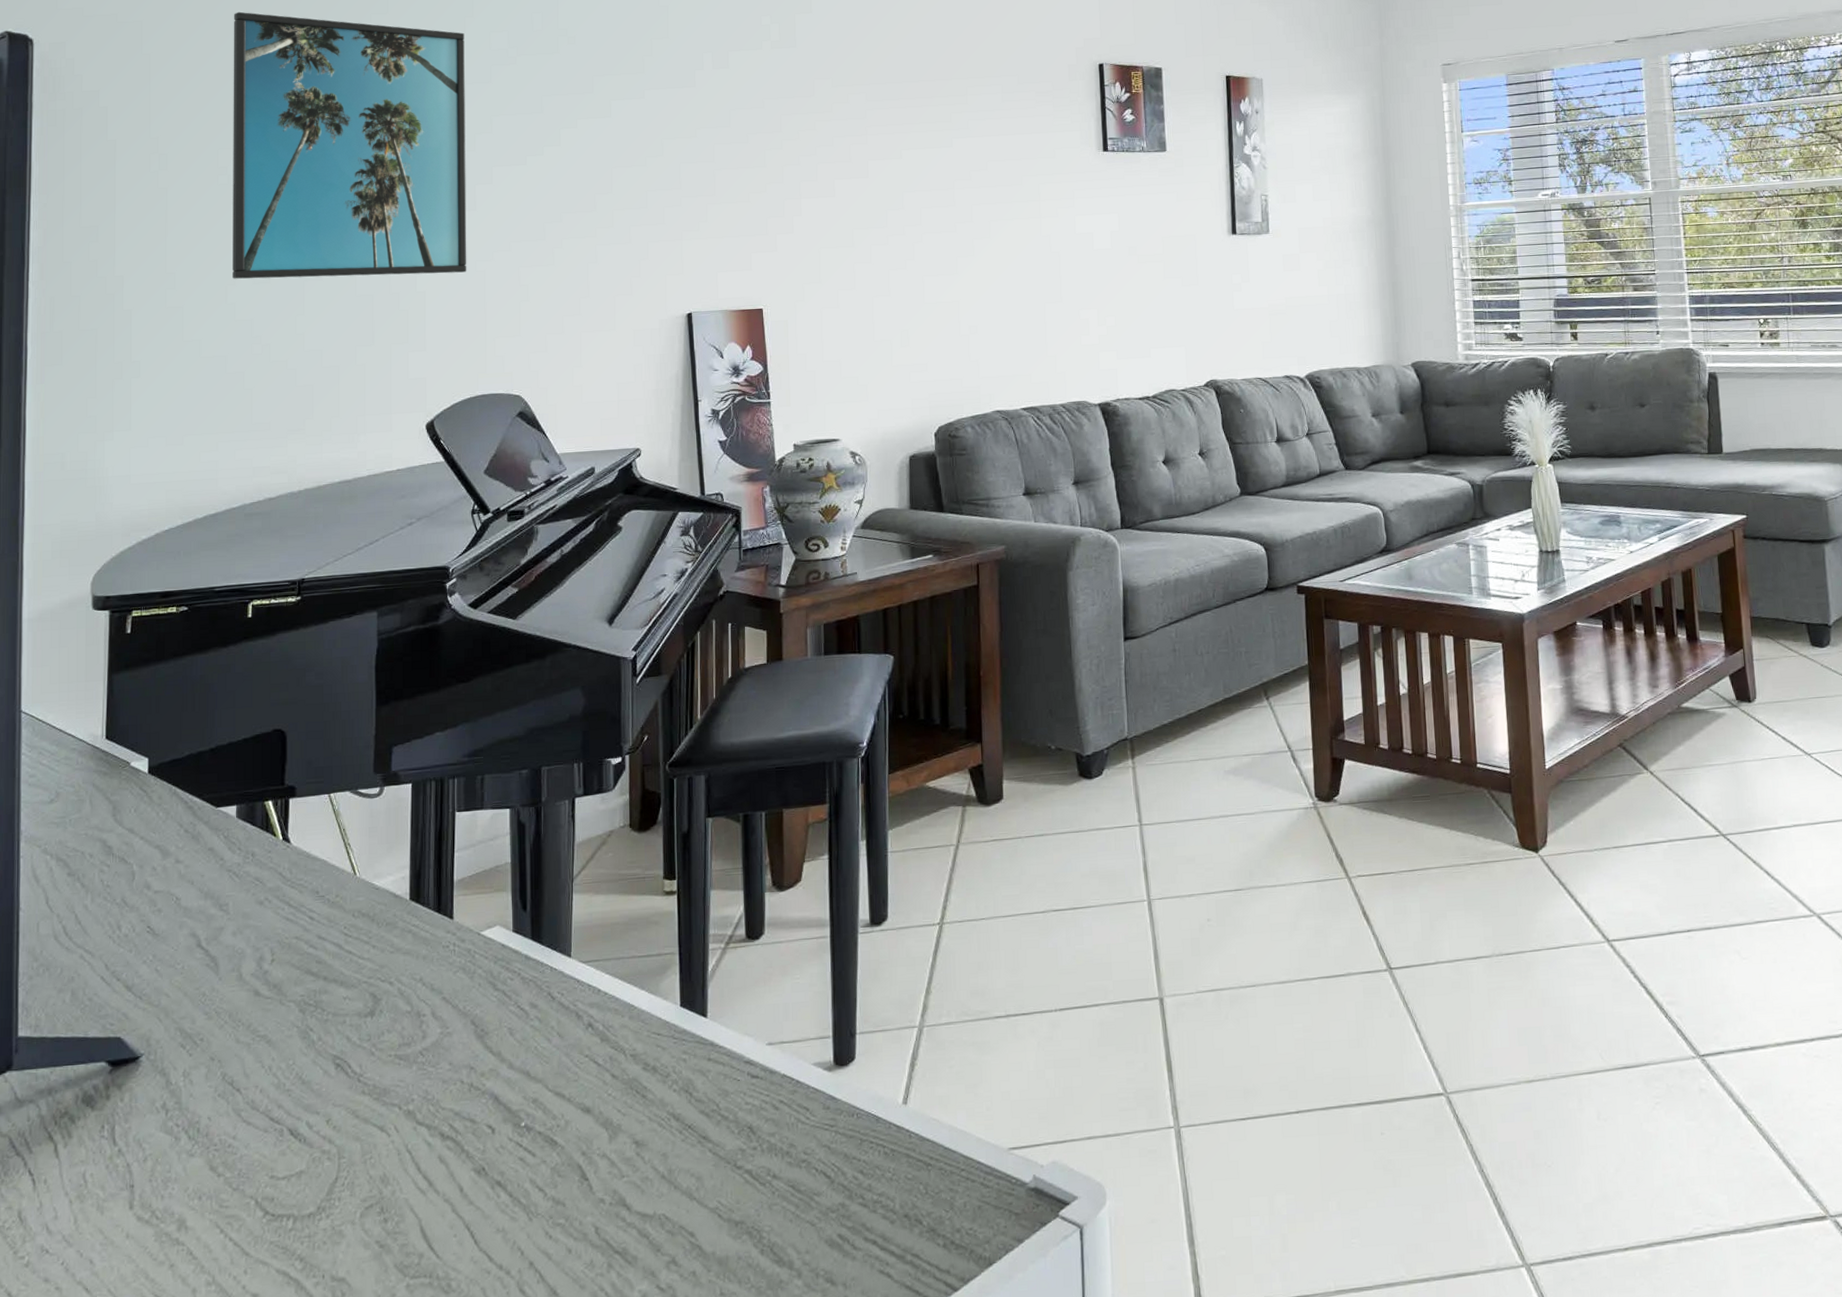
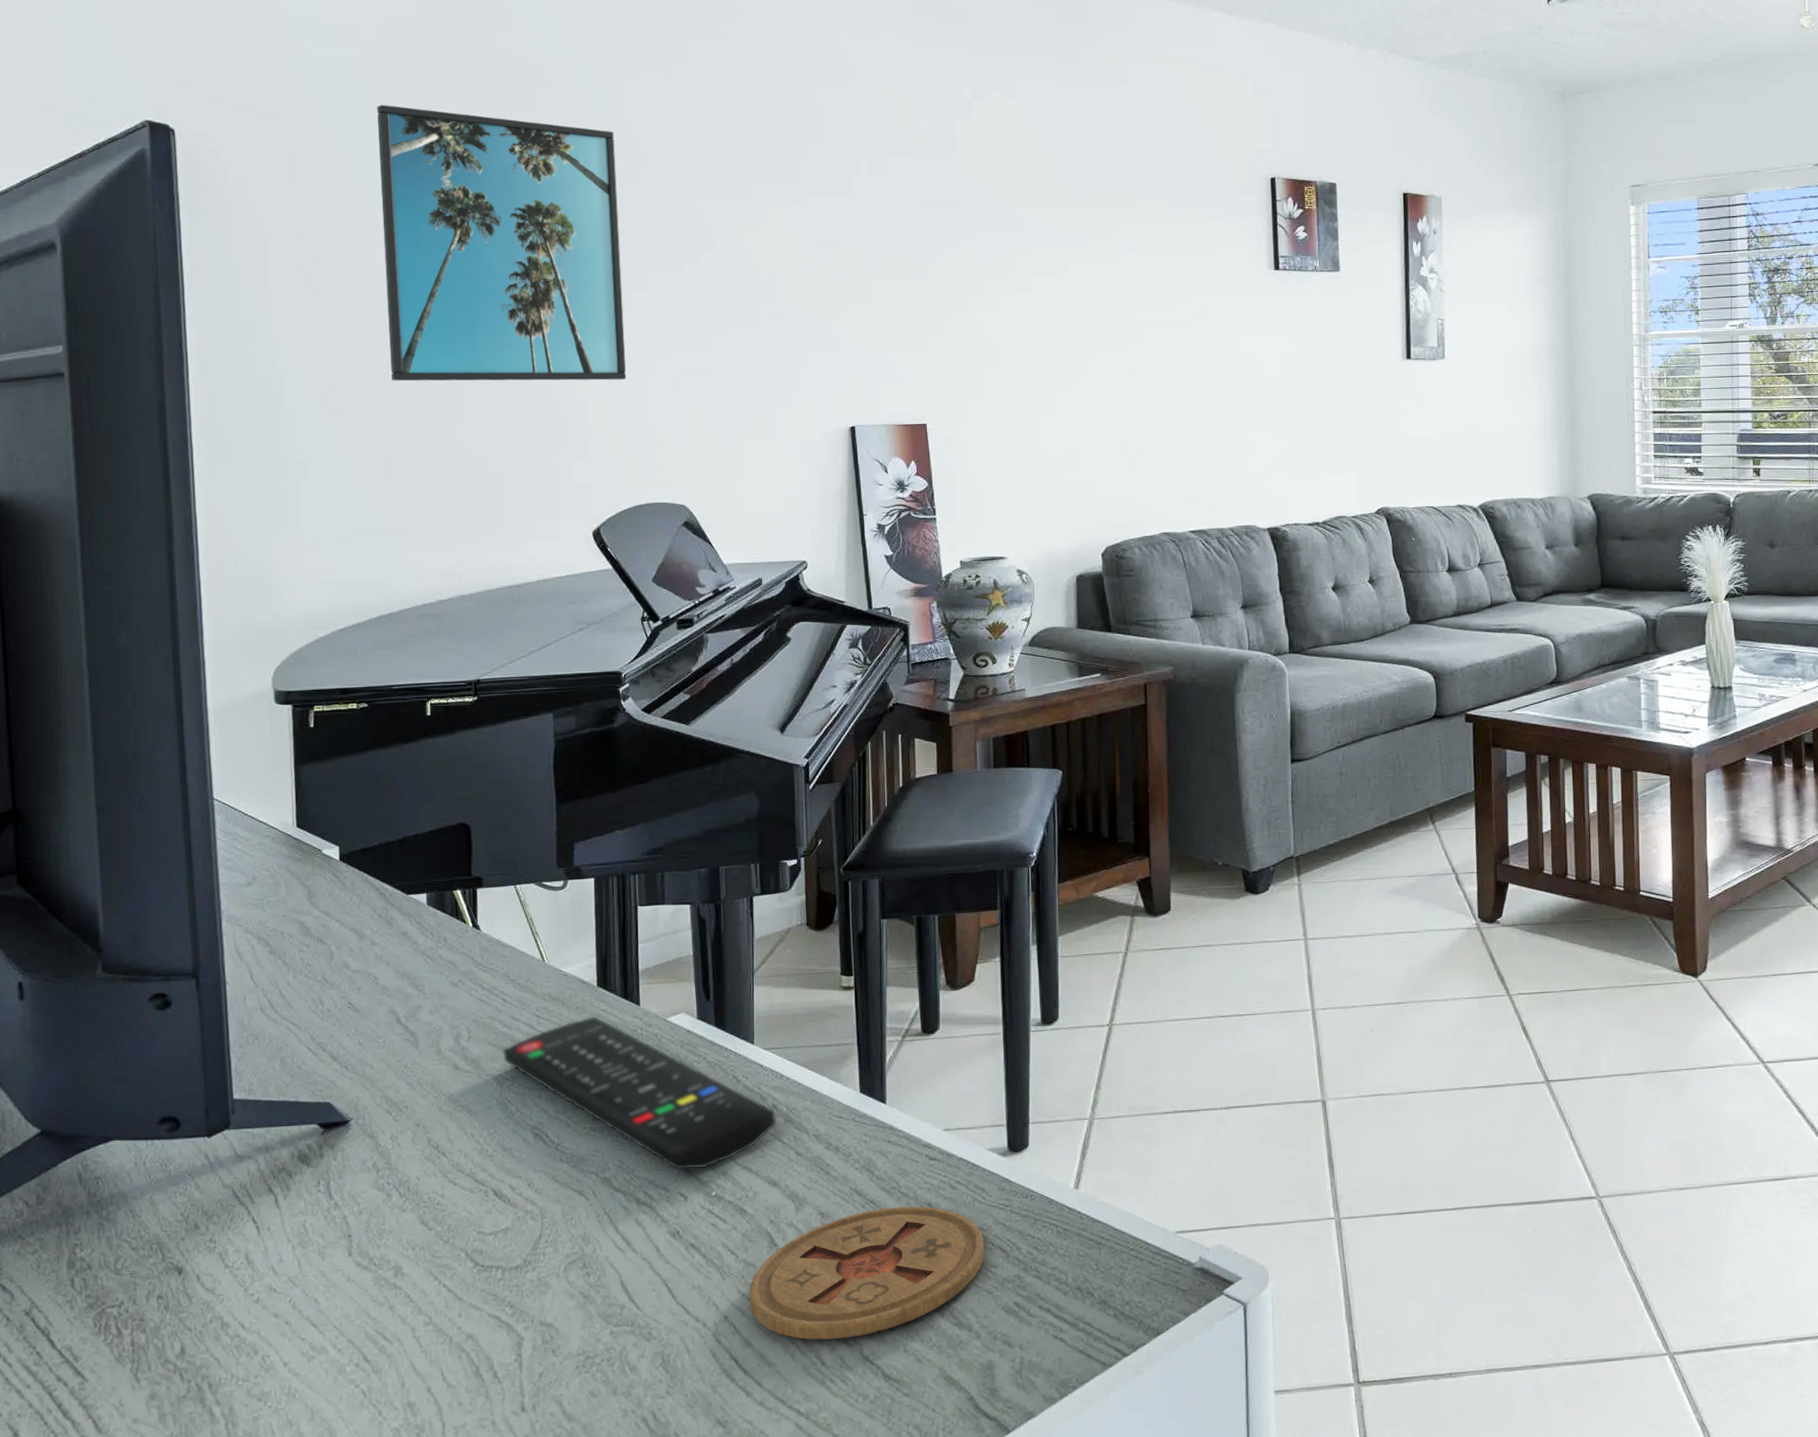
remote control: none [307,932,593,1099] -> present [502,1016,777,1170]
coaster: none [556,1130,808,1286] -> present [749,1206,985,1340]

